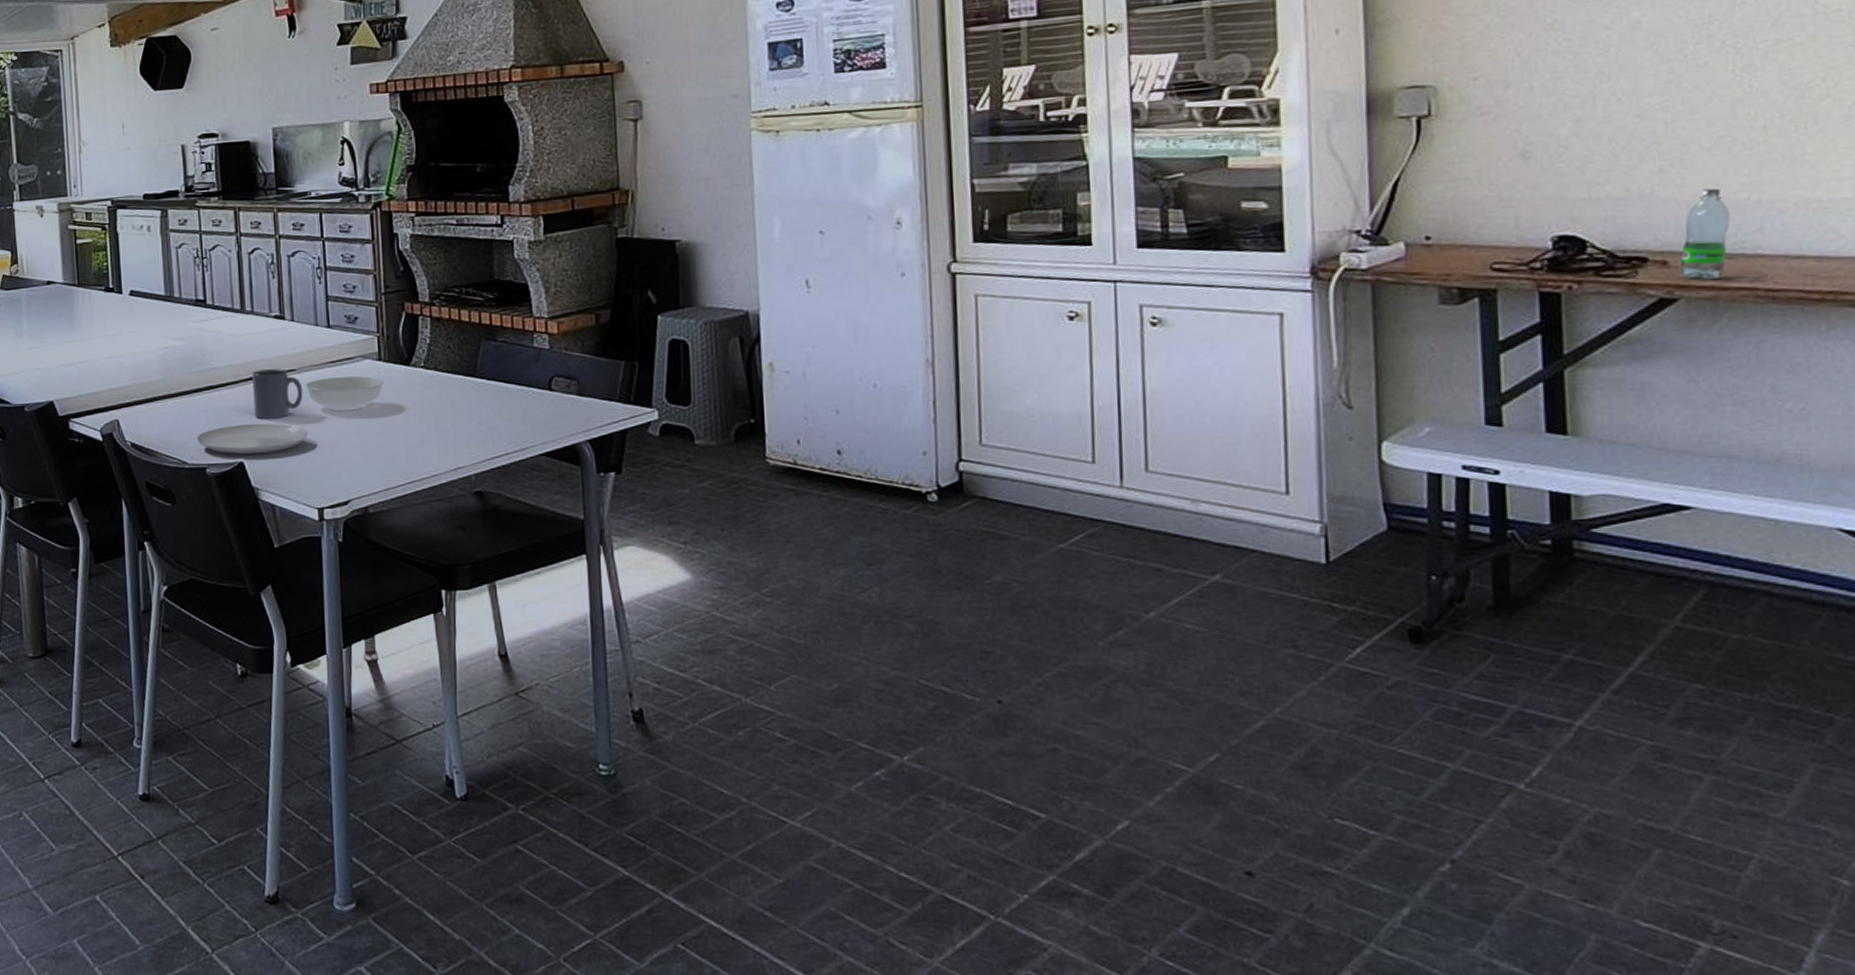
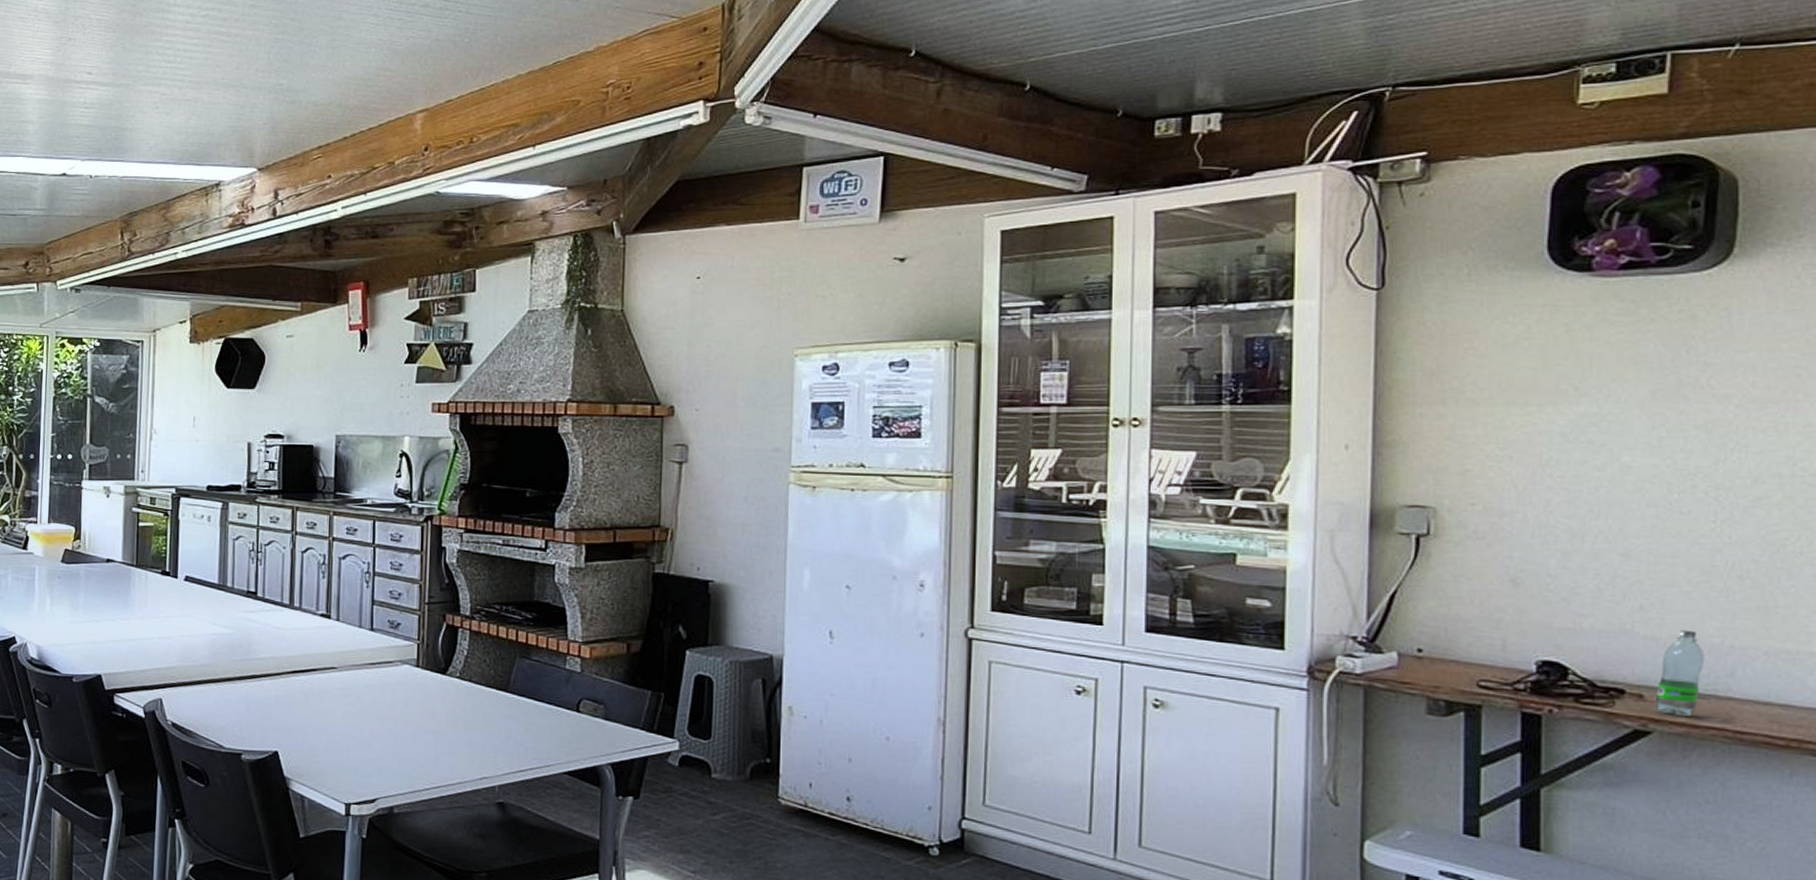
plate: present [196,423,309,455] -> none [235,715,344,745]
cup: present [252,369,303,419] -> none [293,664,342,713]
bowl: present [305,376,384,413] -> none [344,678,420,714]

